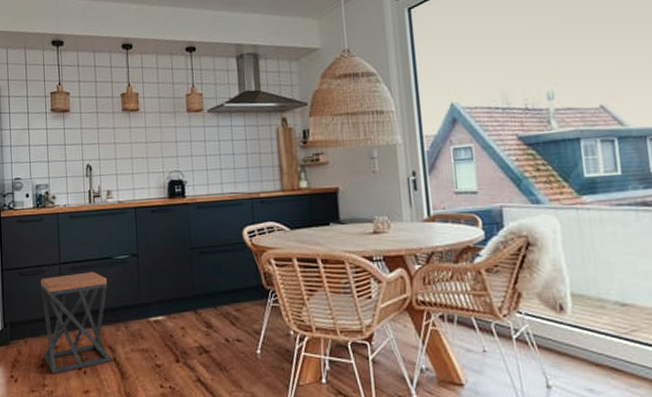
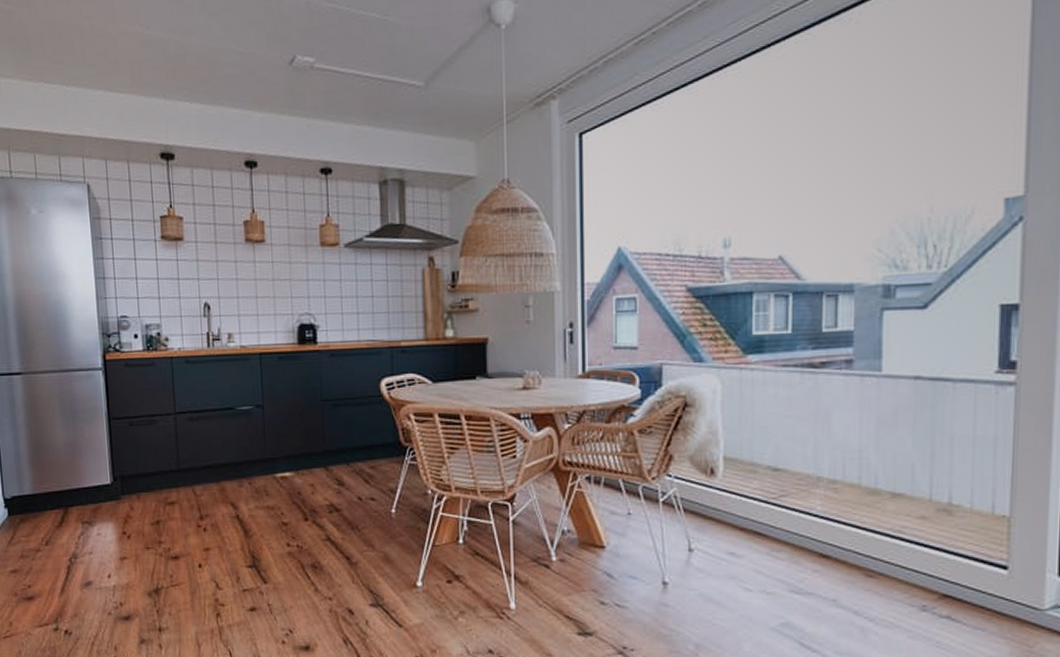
stool: present [40,271,112,374] -> none [153,423,235,531]

